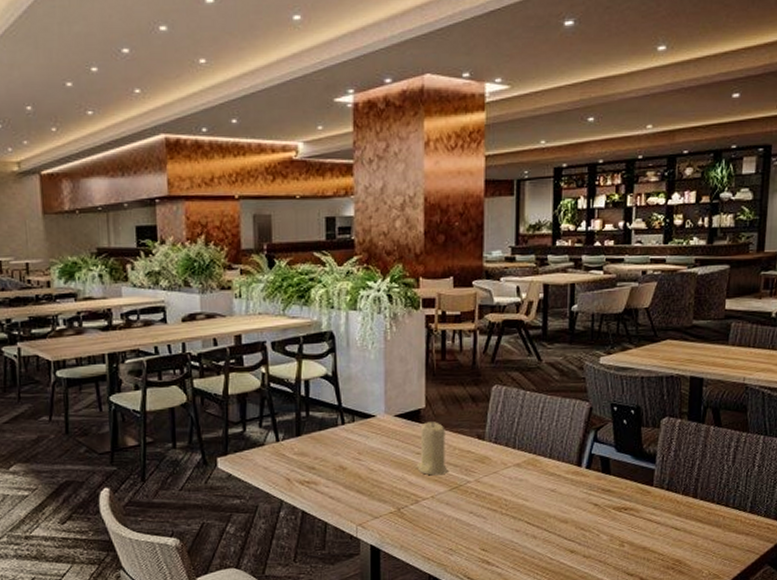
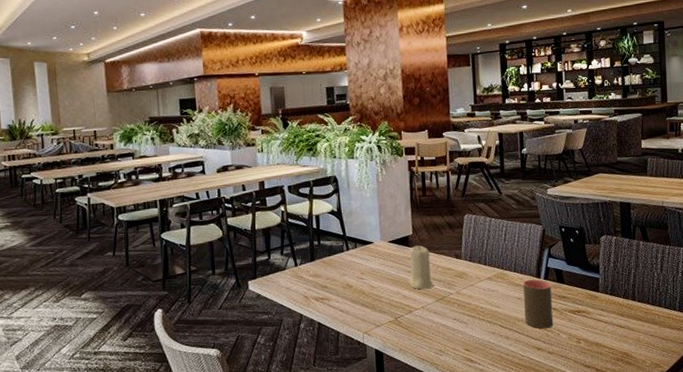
cup: none [558,467,595,528] -> present [523,279,554,329]

